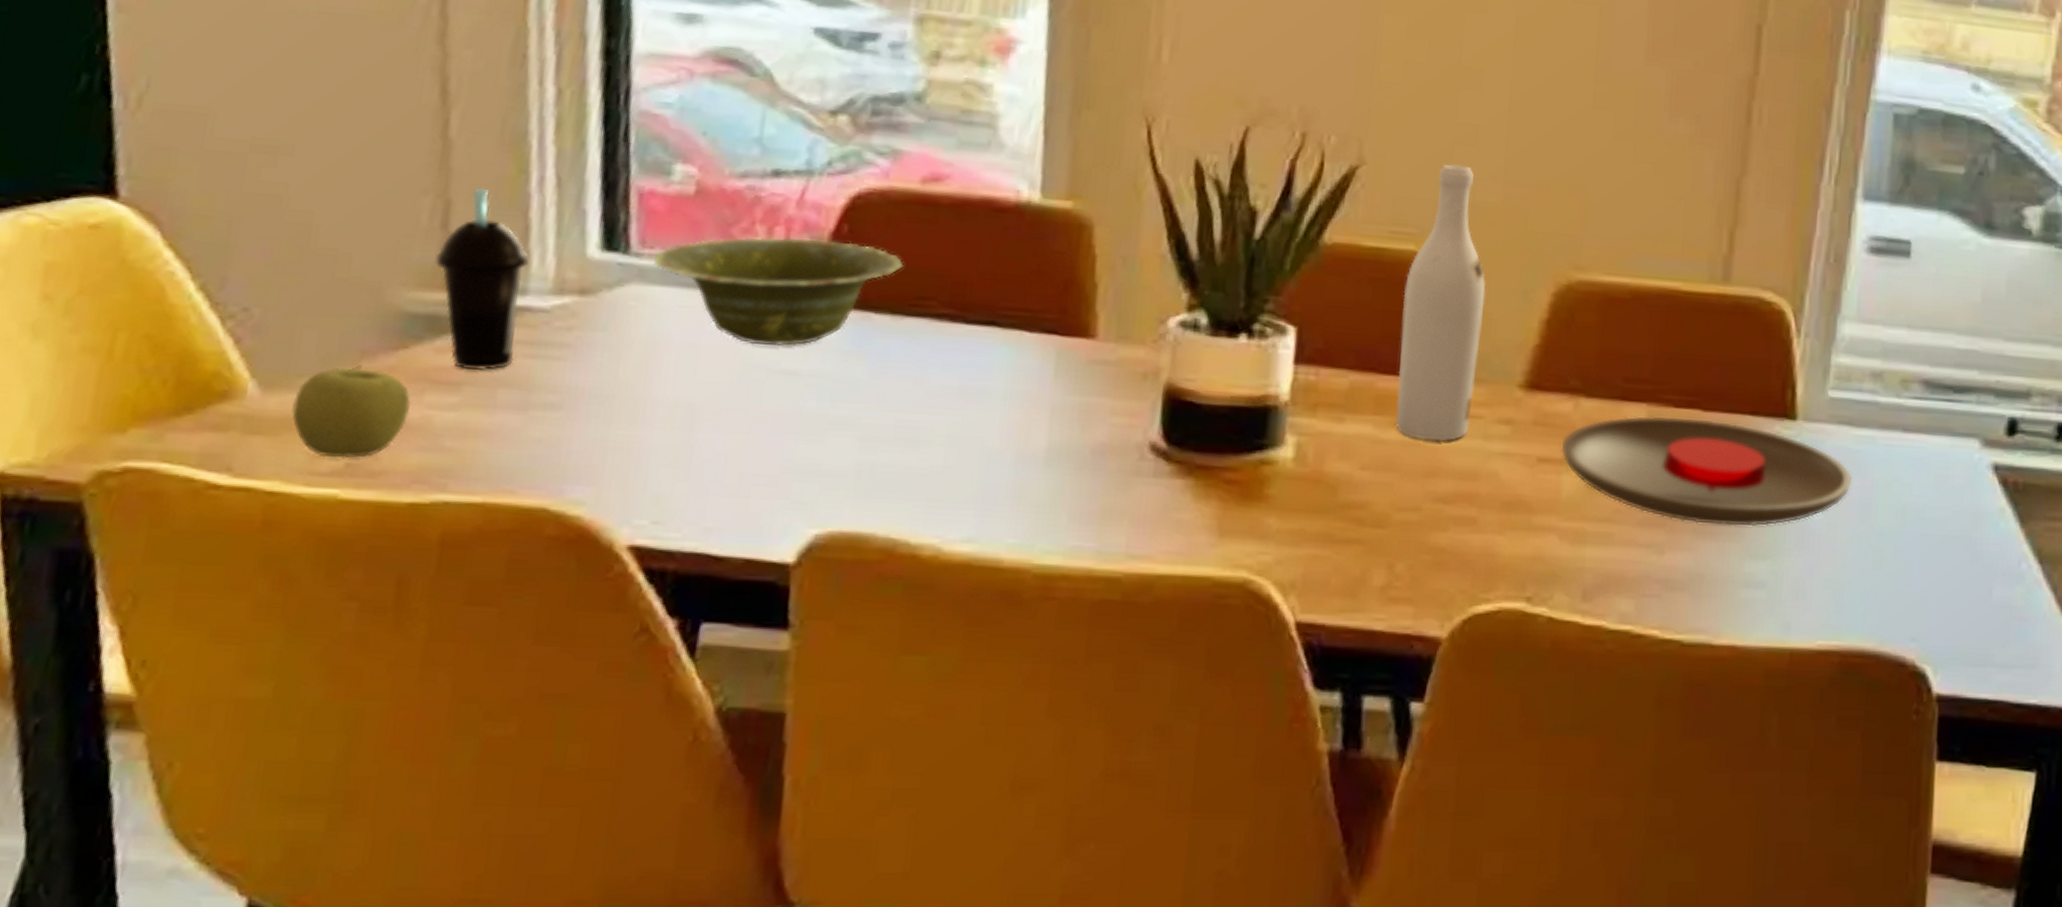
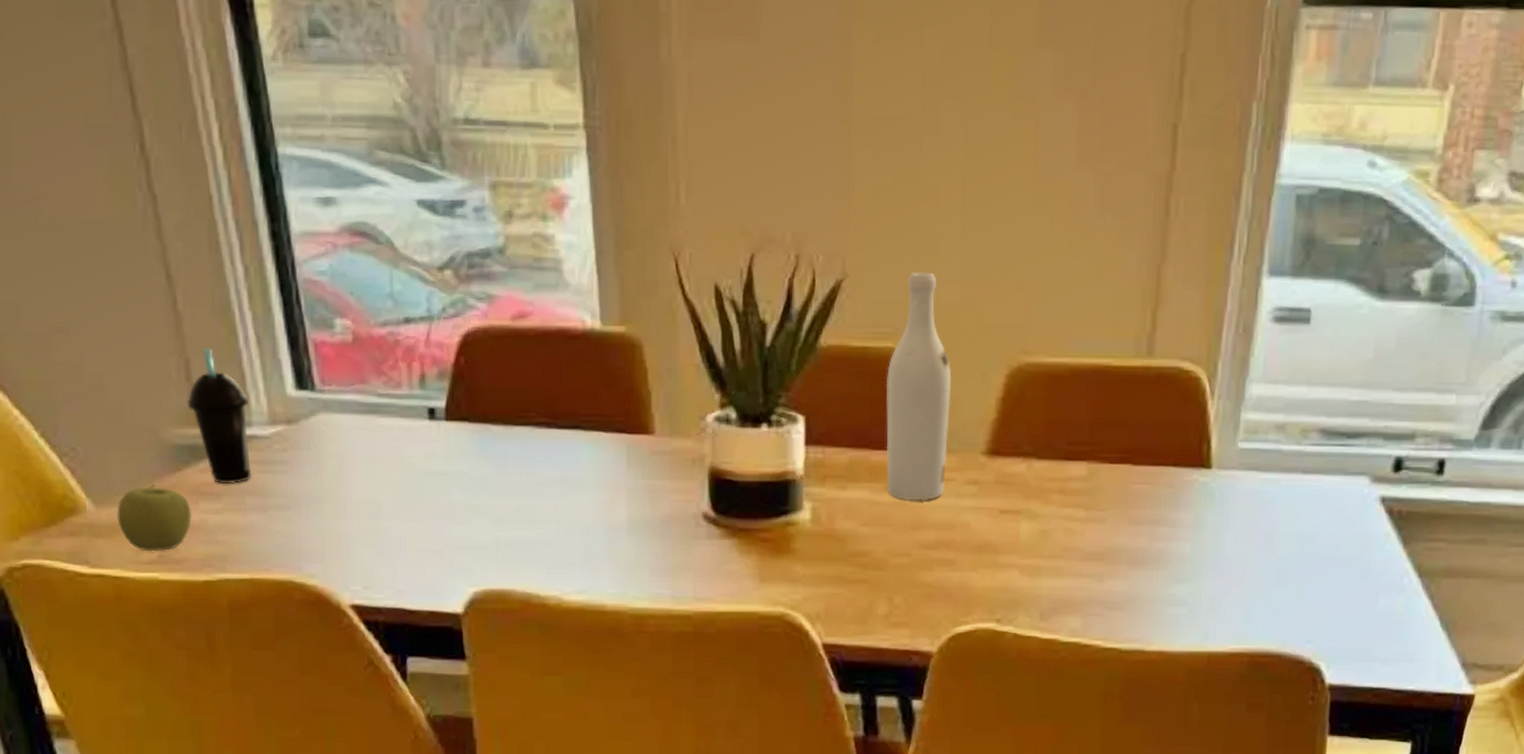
dish: present [653,236,904,347] -> none [332,370,508,455]
plate: present [1560,415,1853,527] -> none [1018,471,1260,558]

